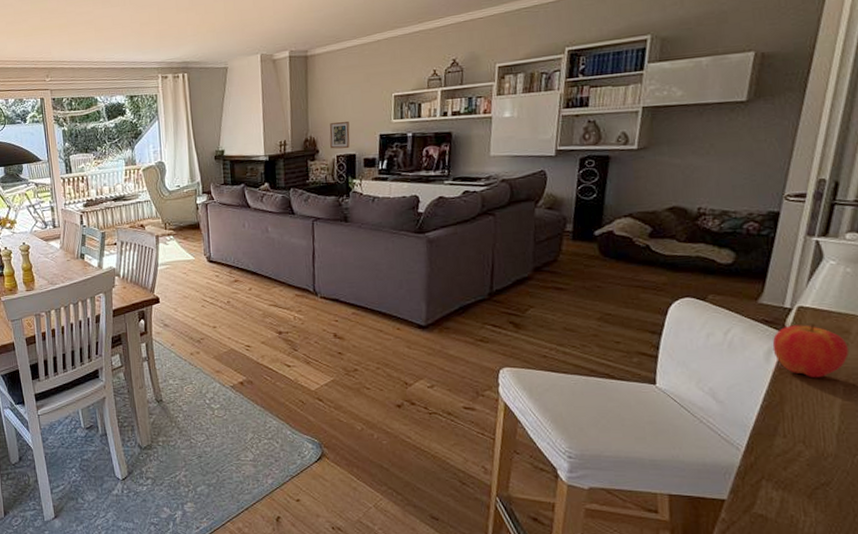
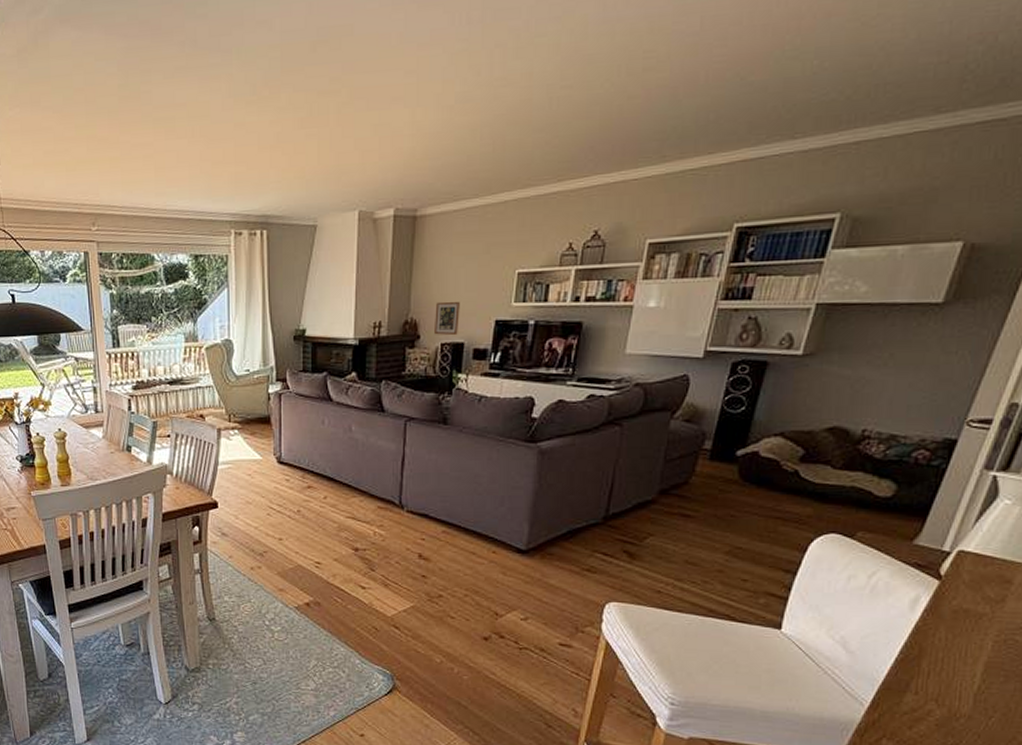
apple: present [772,323,849,378] -> none [920,570,1008,632]

